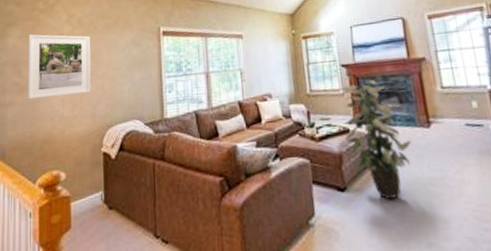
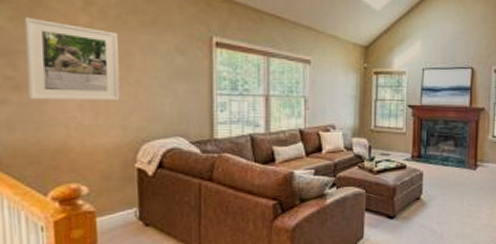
indoor plant: present [339,80,411,200] -> none [401,123,458,228]

